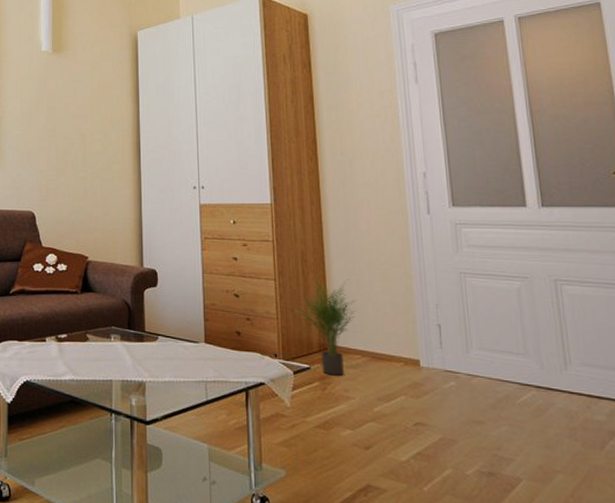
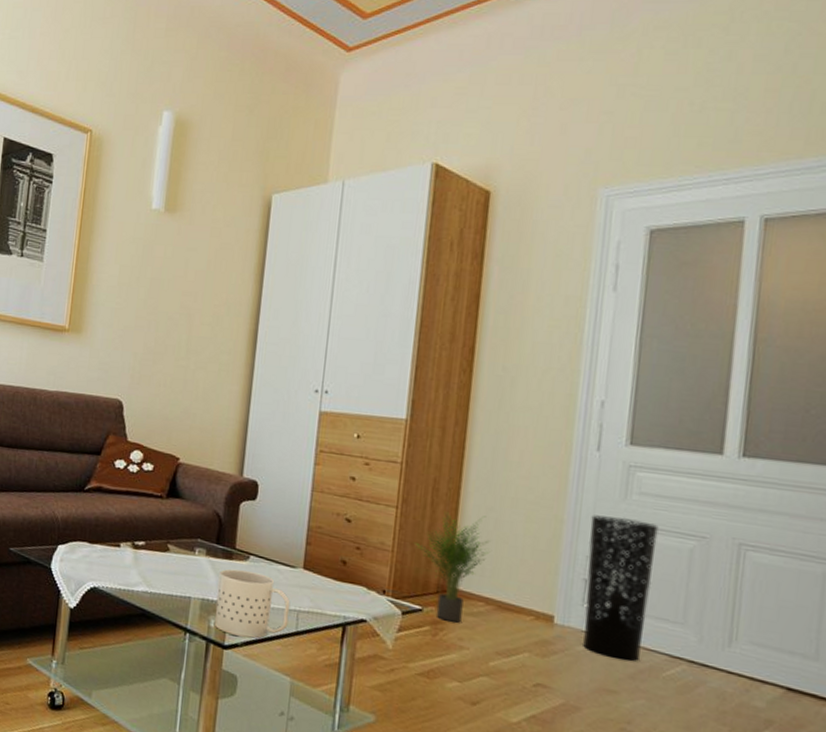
mug: none [134,350,199,412] -> present [214,569,291,639]
umbrella stand: none [433,268,496,392] -> present [583,515,659,661]

